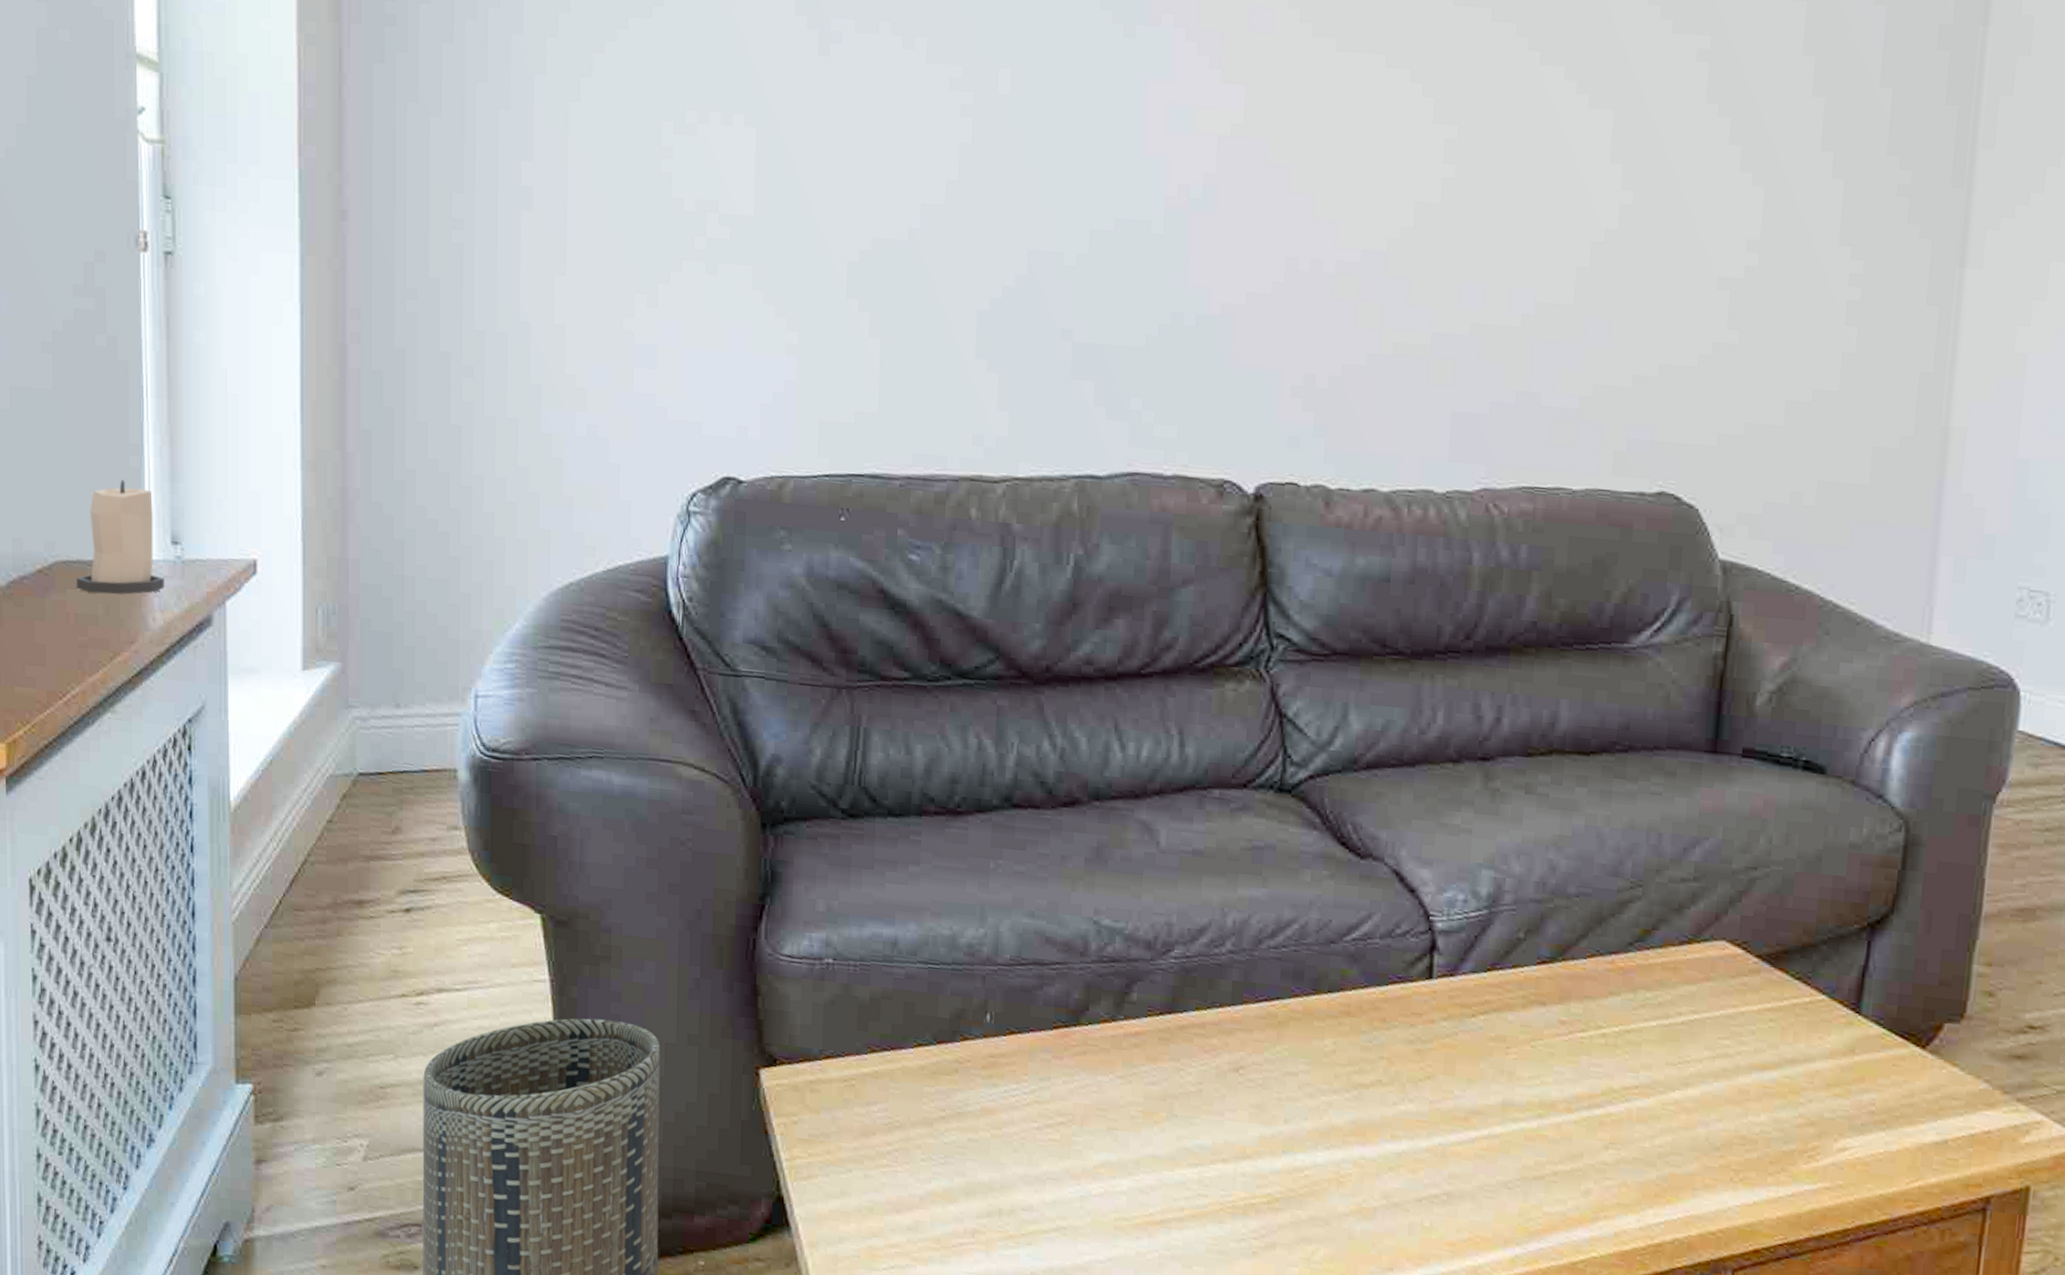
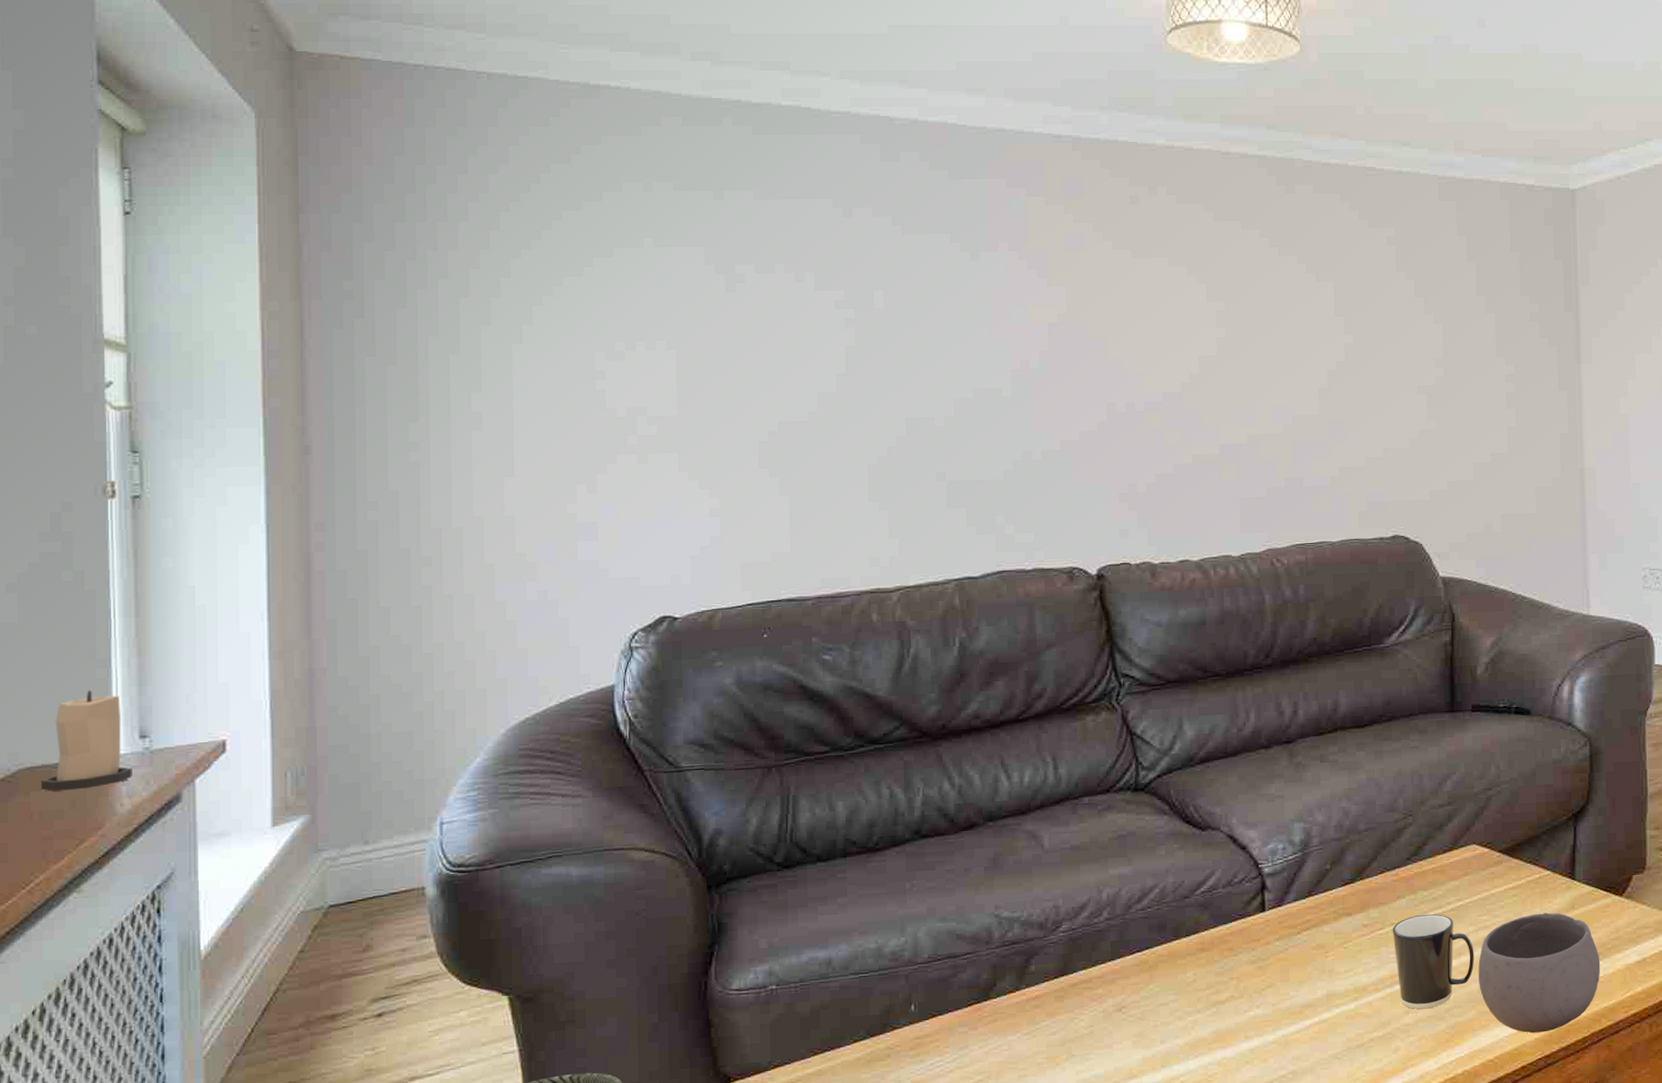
mug: none [1597,1021,1707,1148] -> present [1392,913,1475,1010]
bowl: none [1707,1050,1882,1212] -> present [1478,912,1601,1034]

